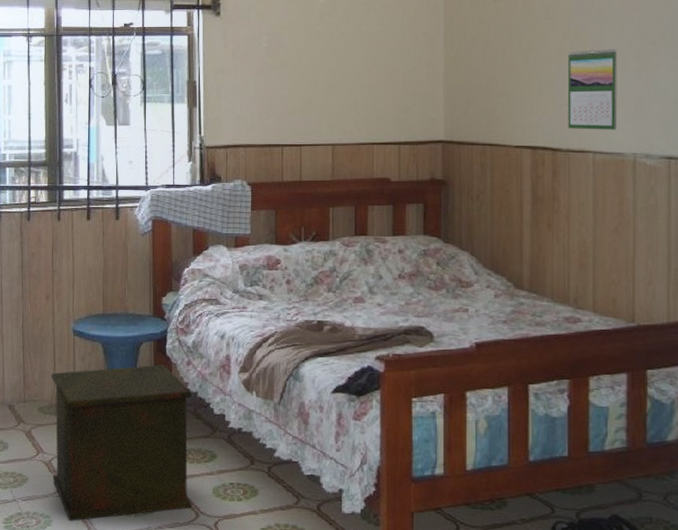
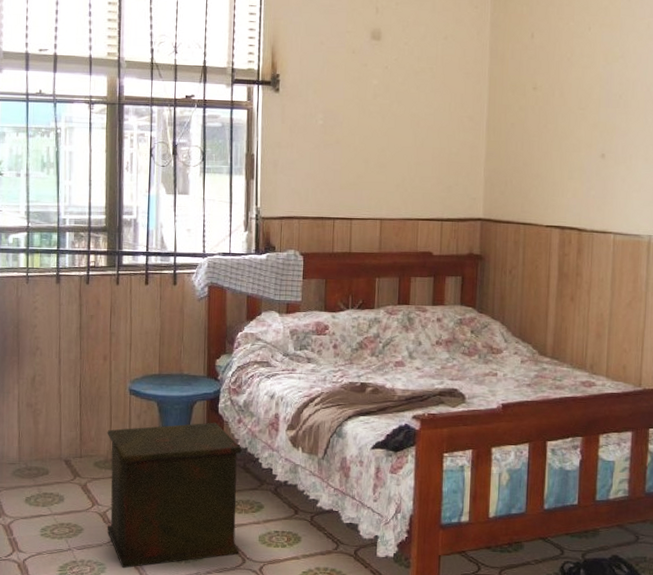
calendar: present [567,48,618,130] -> none [593,139,639,214]

